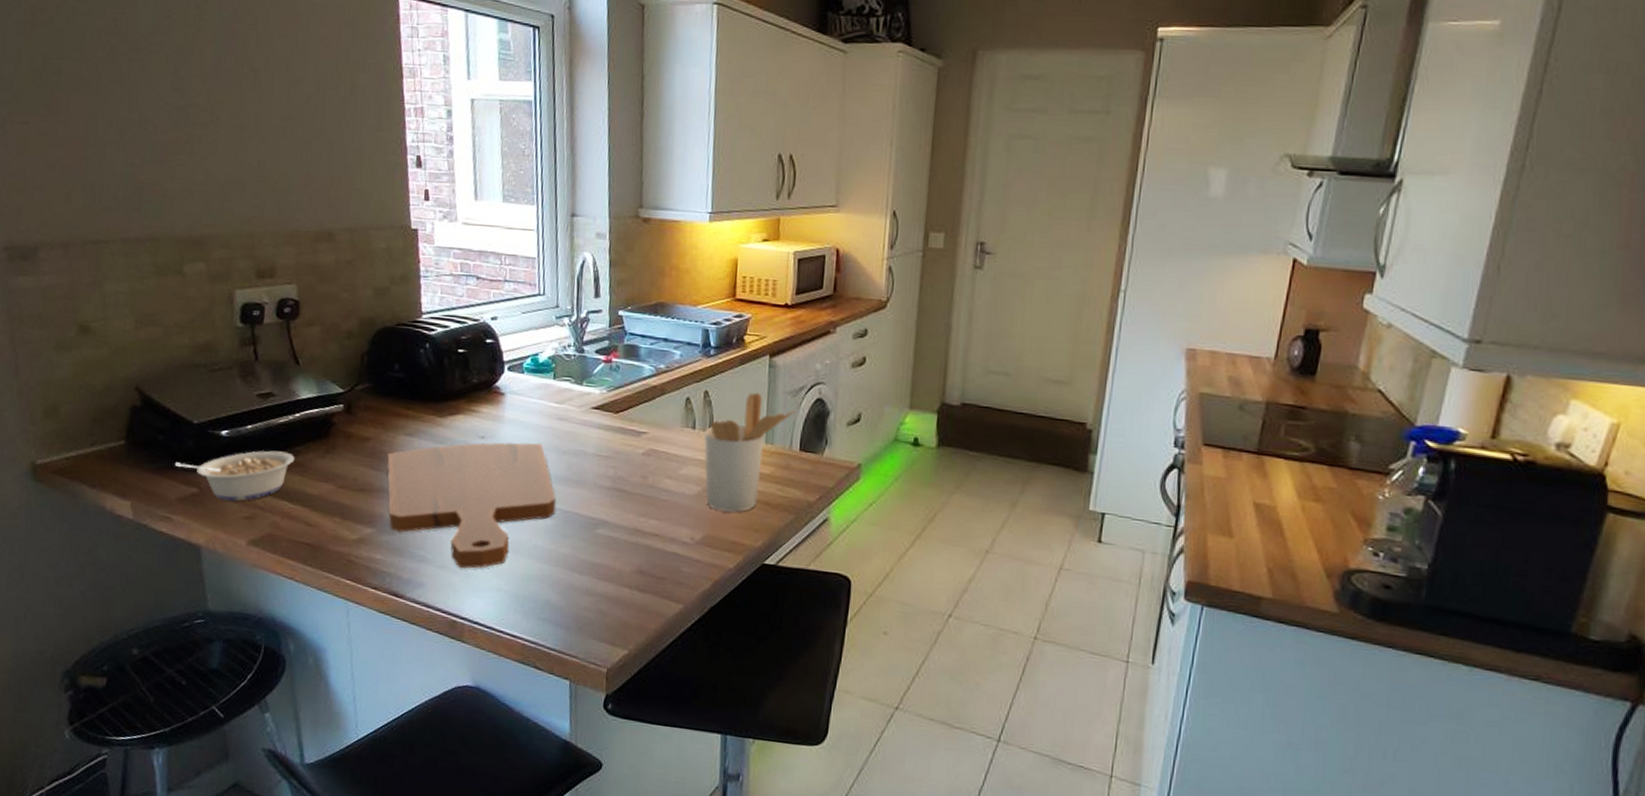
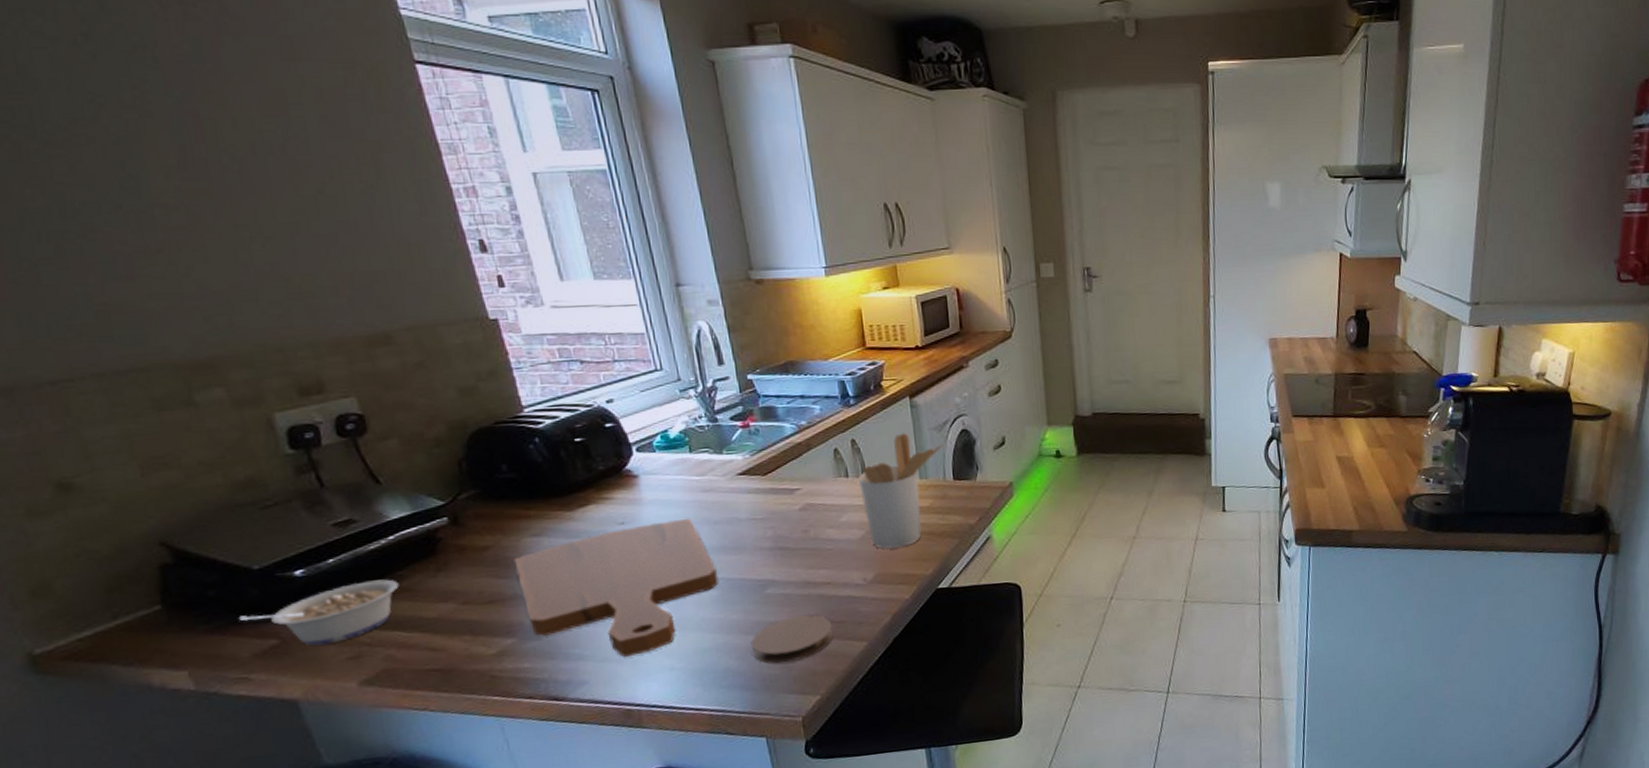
coaster: none [573,562,653,609] -> present [751,615,834,664]

